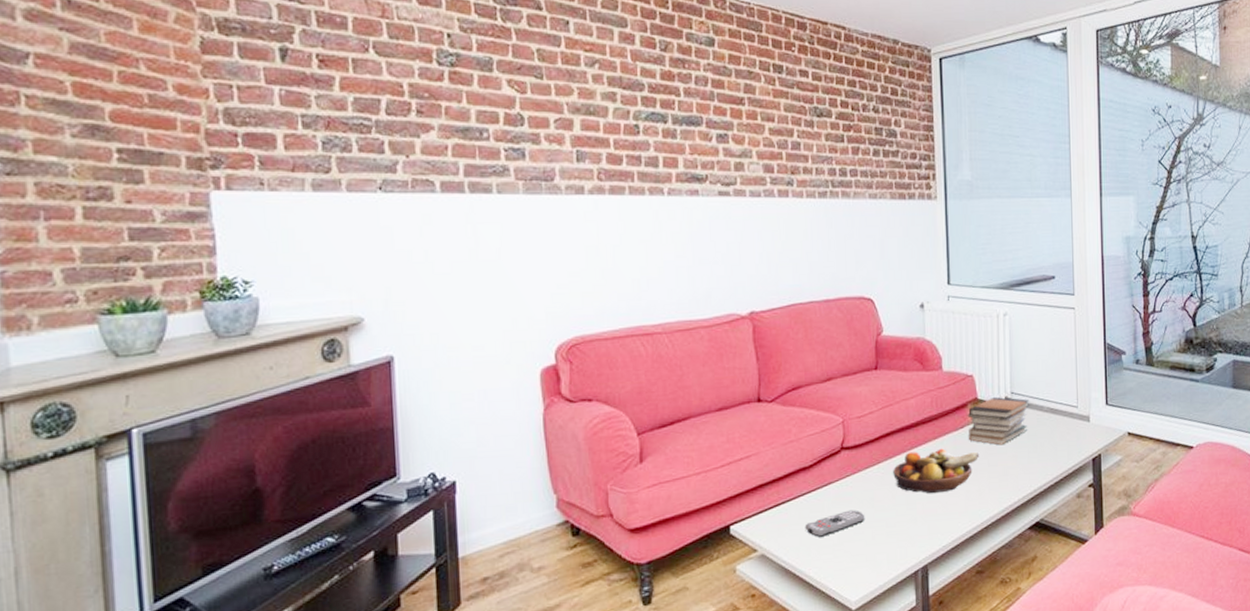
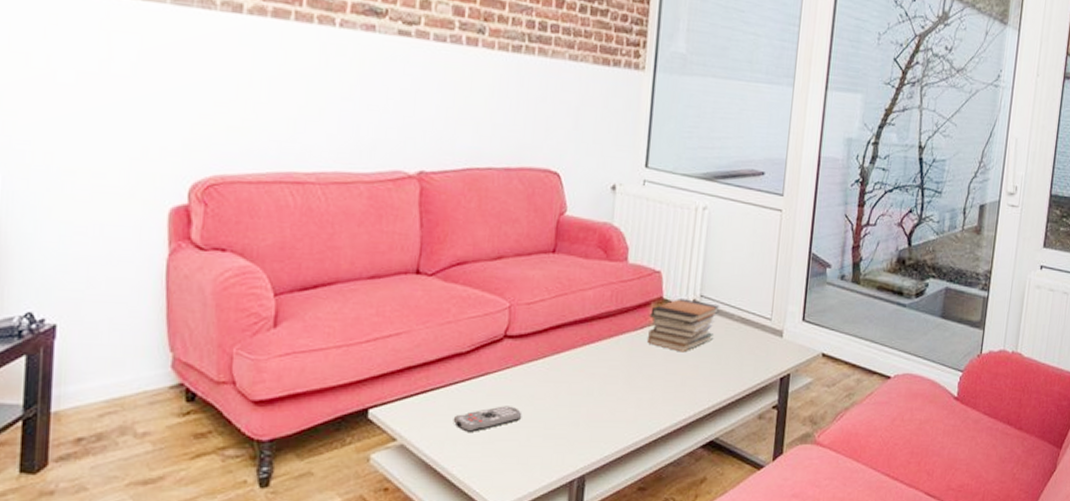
fruit bowl: present [893,448,980,494] -> none [559,348,658,398]

